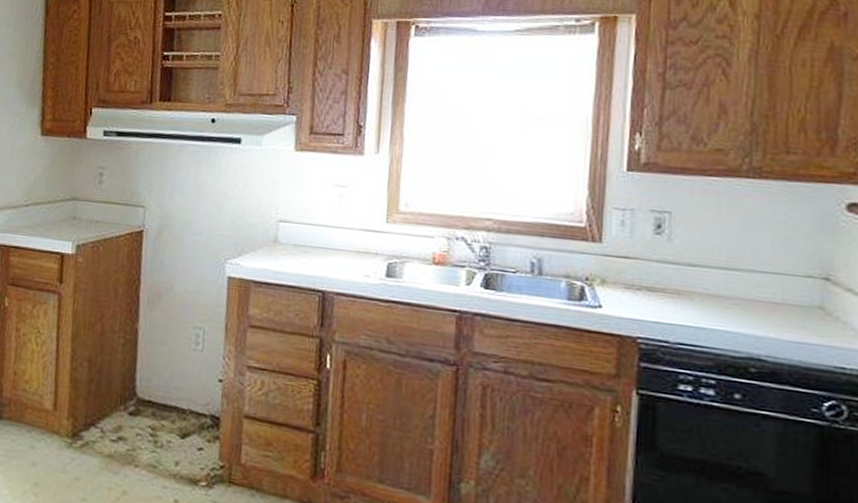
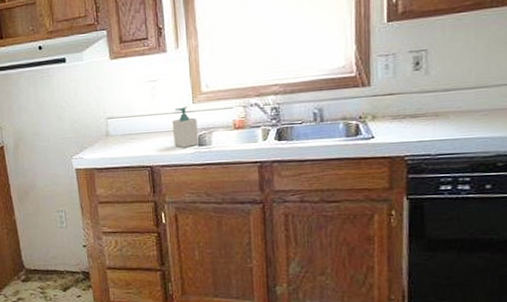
soap bottle: none [356,224,389,276] -> present [172,106,199,148]

